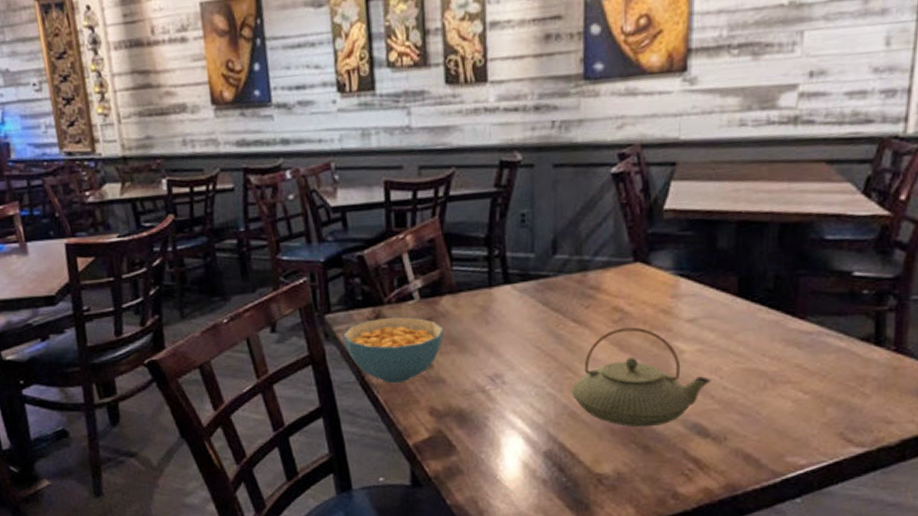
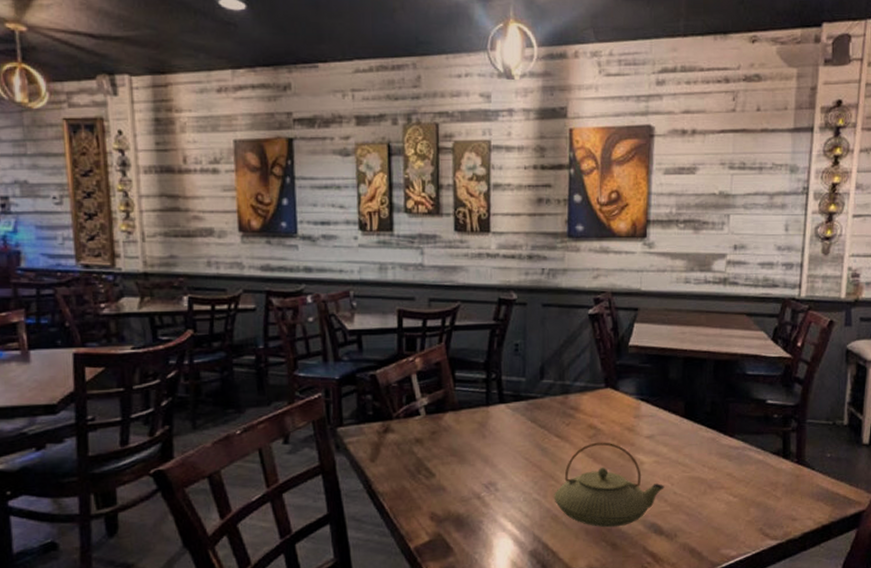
cereal bowl: present [343,317,444,384] -> none [353,430,446,492]

